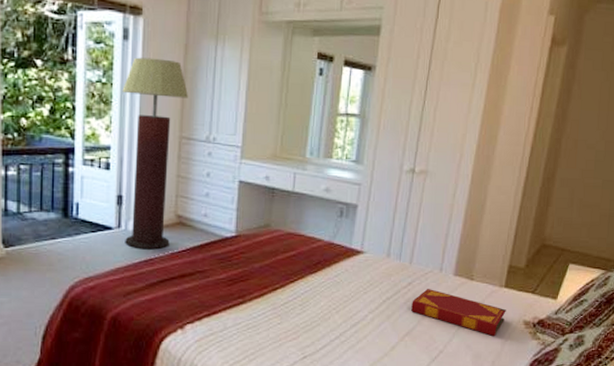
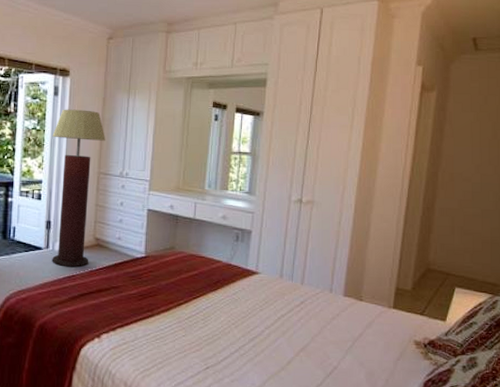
hardback book: present [411,289,506,336] -> none [305,308,396,355]

